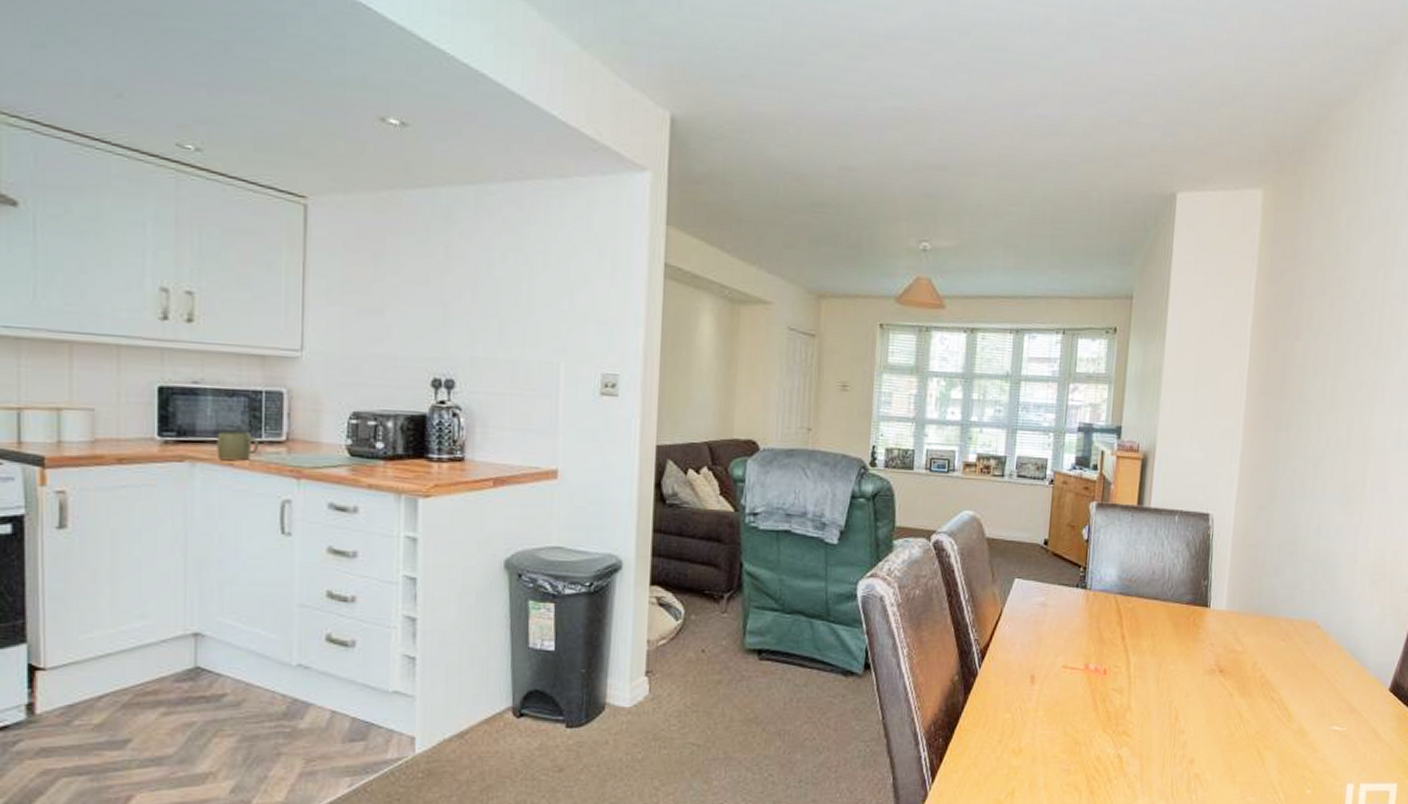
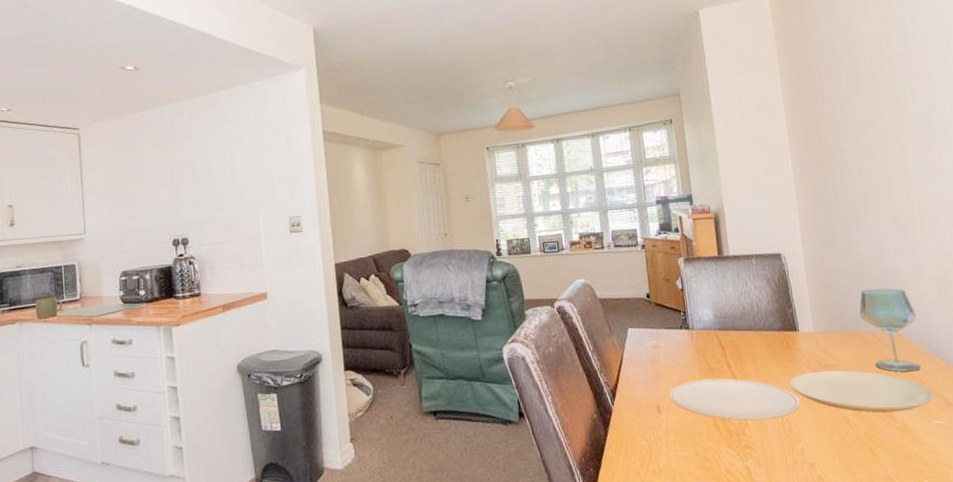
plate: none [1048,650,1194,705] -> present [669,378,800,421]
plate: none [1186,657,1339,712] -> present [789,370,934,413]
wine glass: none [1280,570,1342,669] -> present [859,288,921,372]

